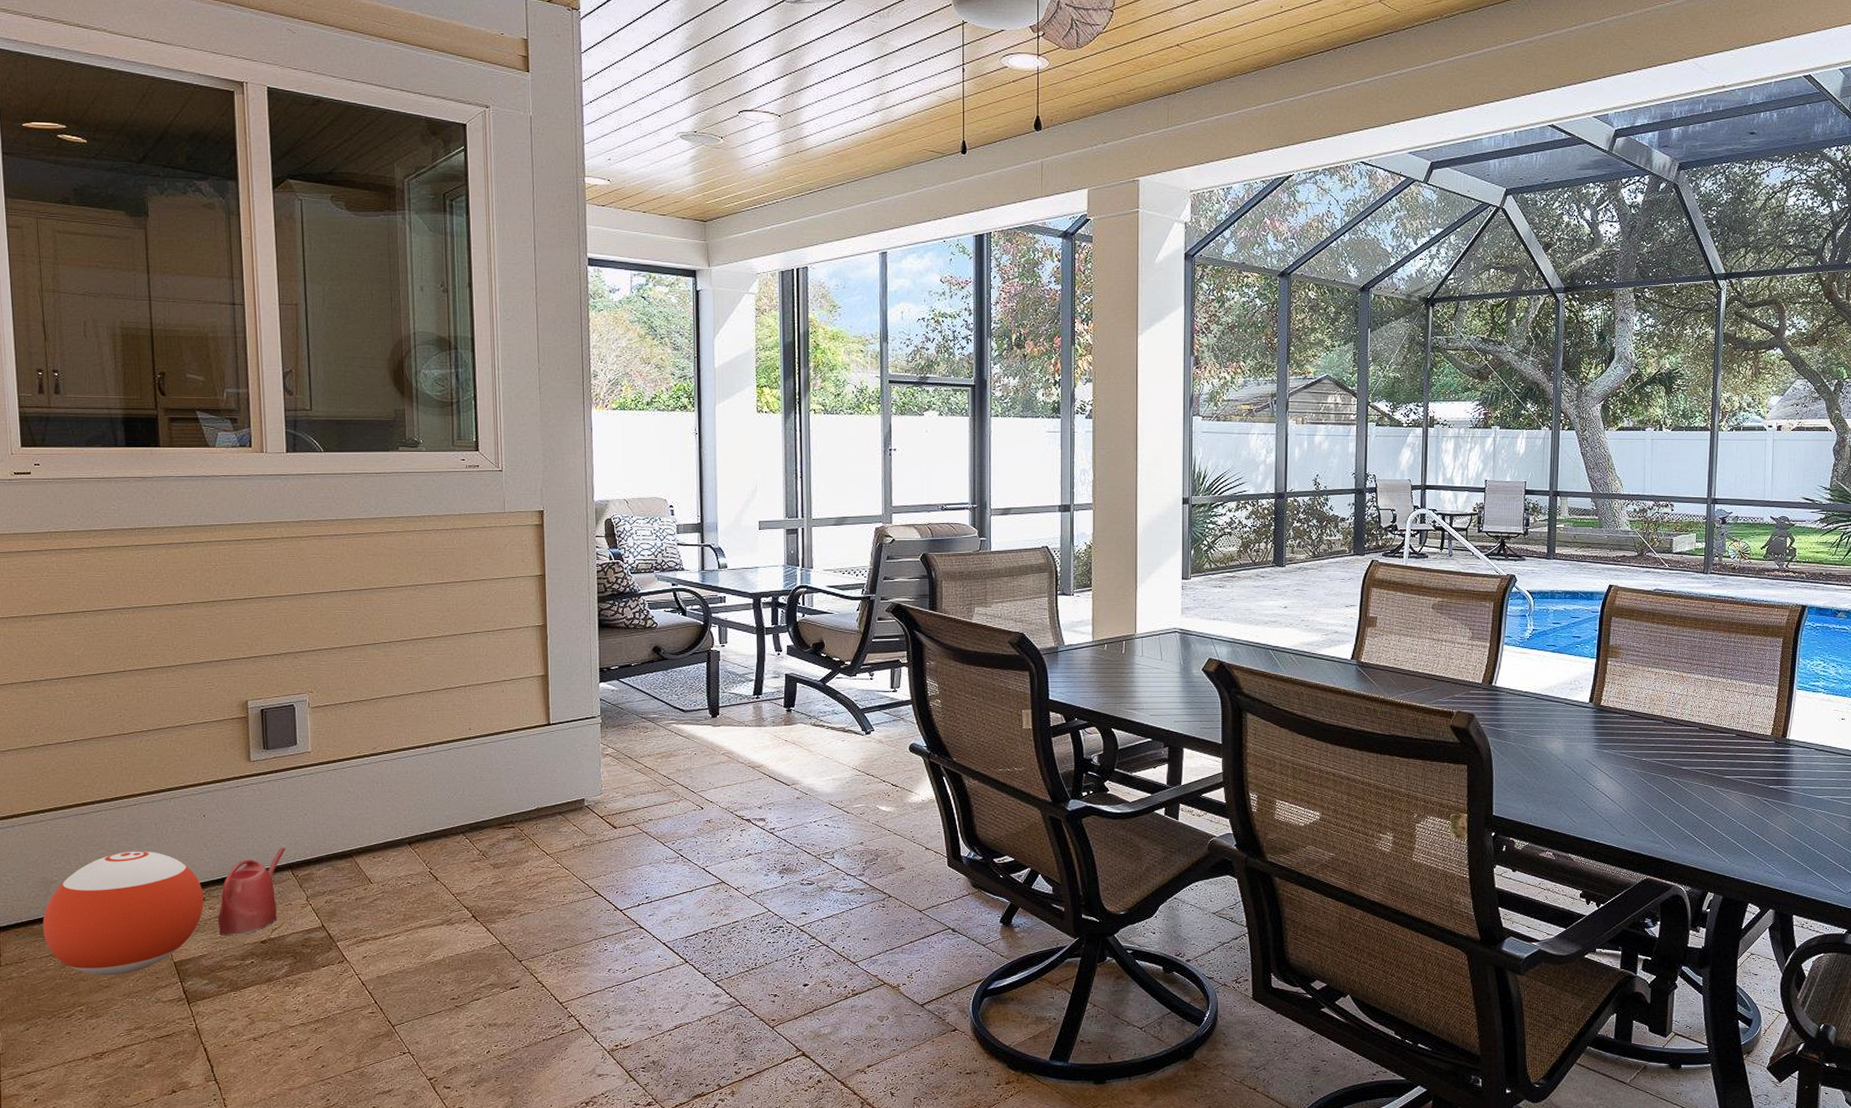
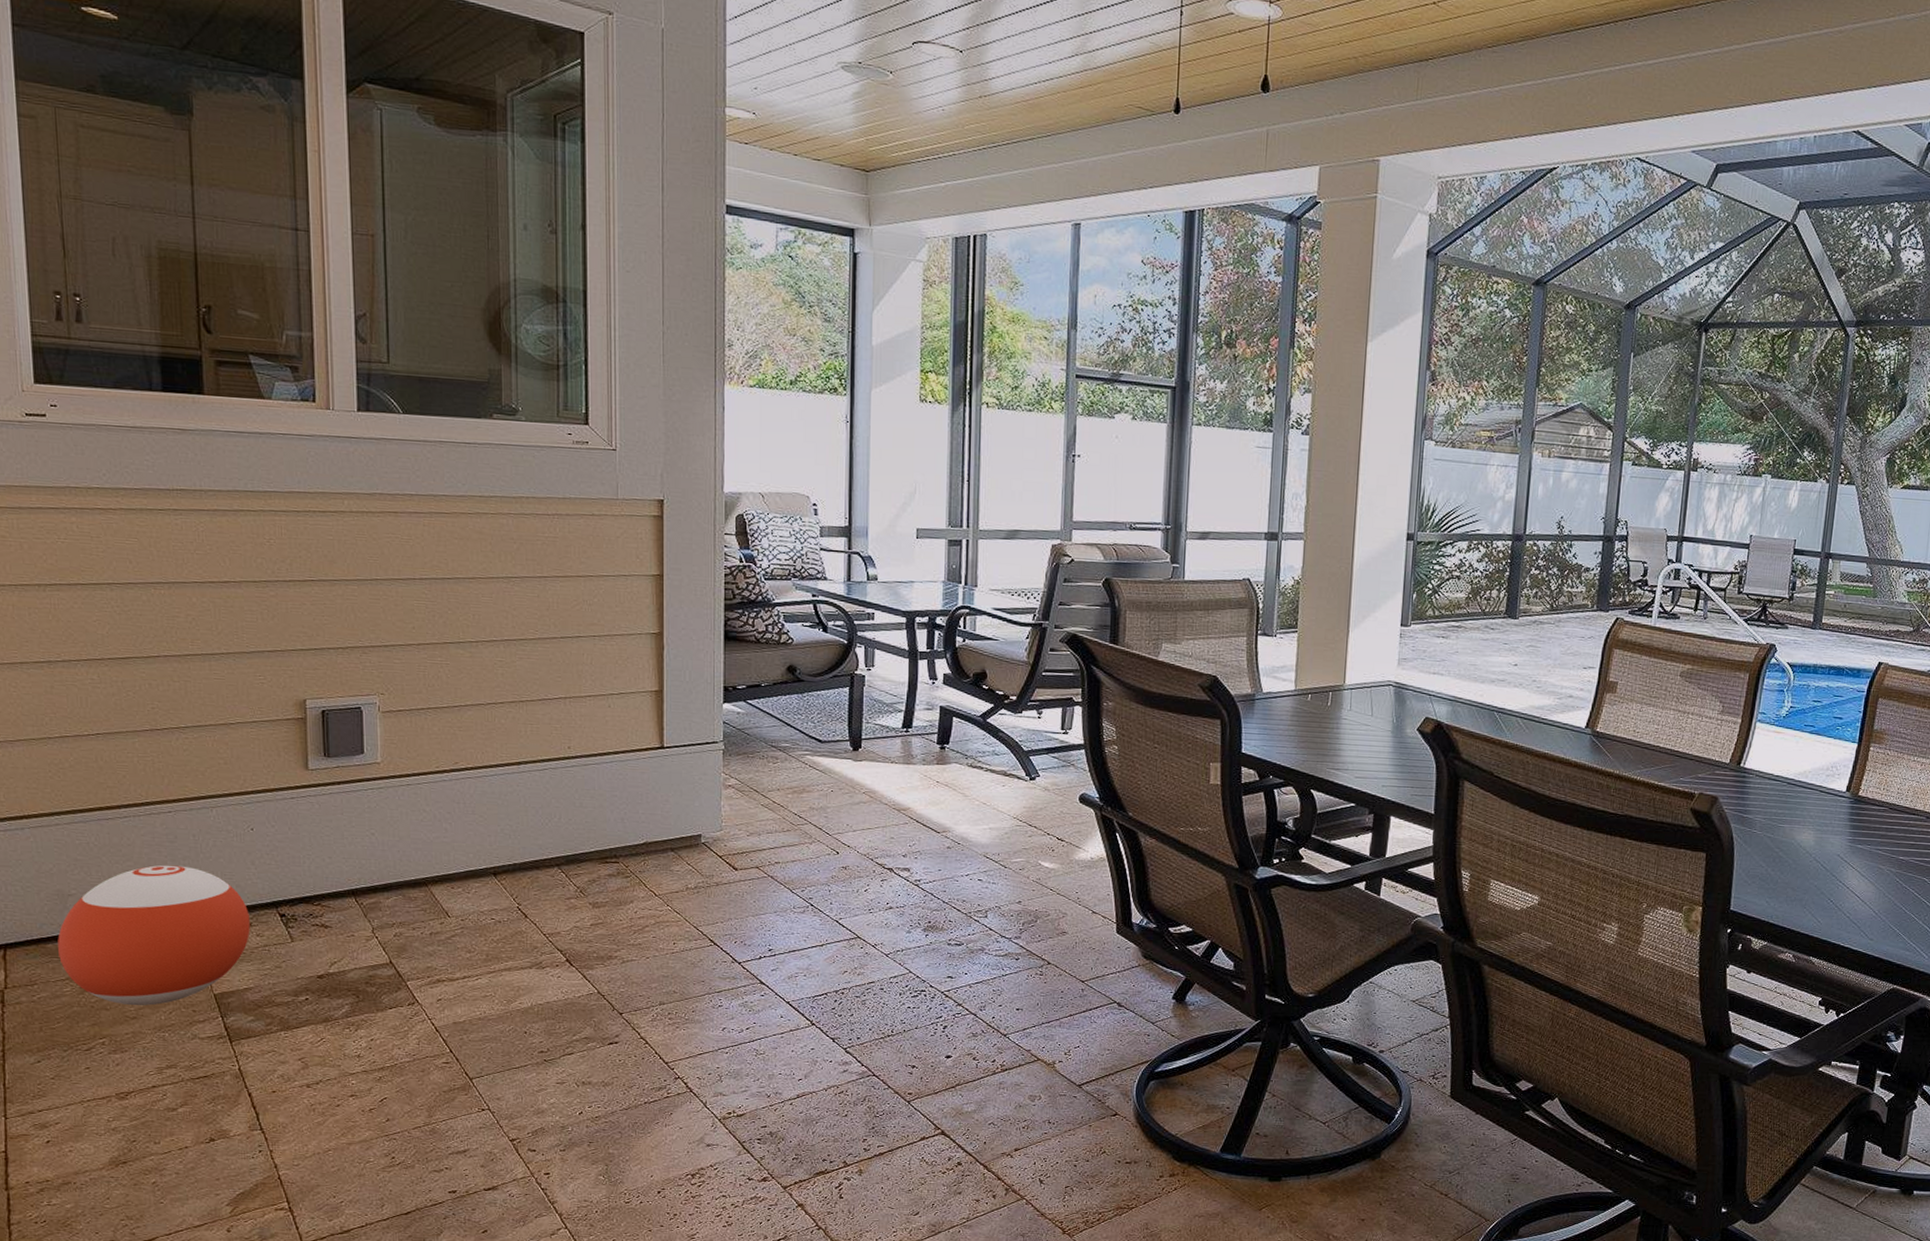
watering can: present [217,847,286,936] -> none [266,870,348,968]

